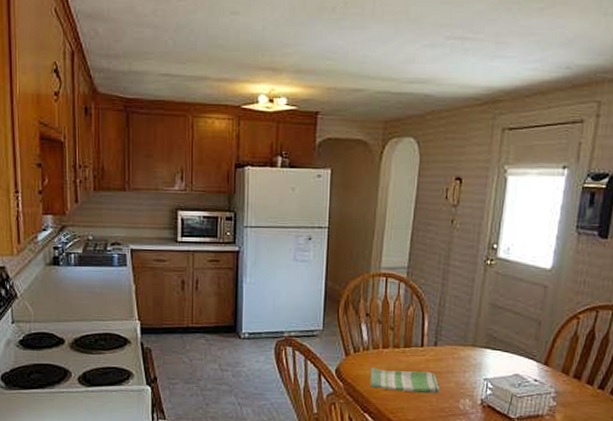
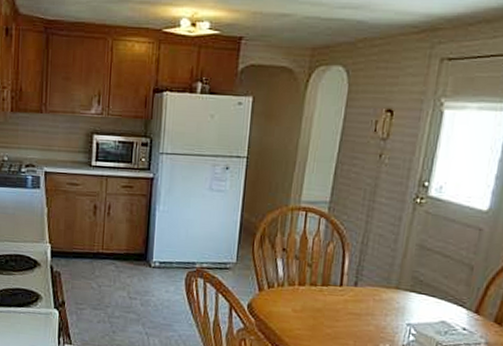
dish towel: present [370,367,441,394] -> none [283,304,359,336]

